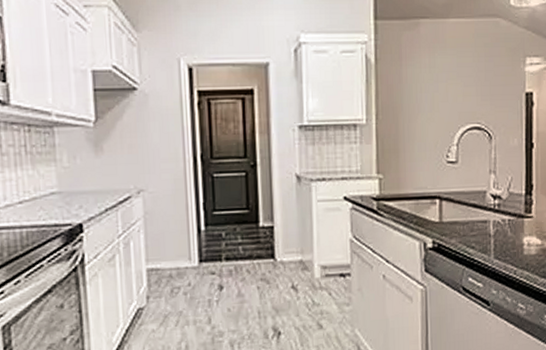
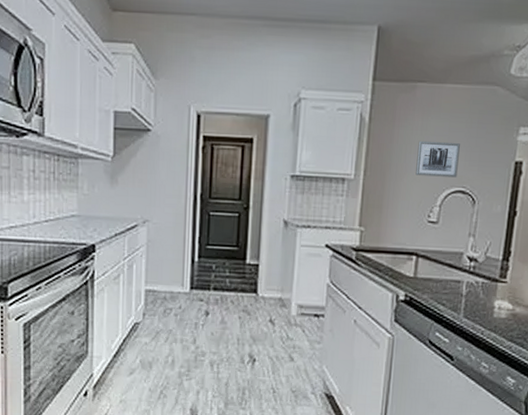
wall art: none [428,78,471,115] -> present [415,140,460,178]

